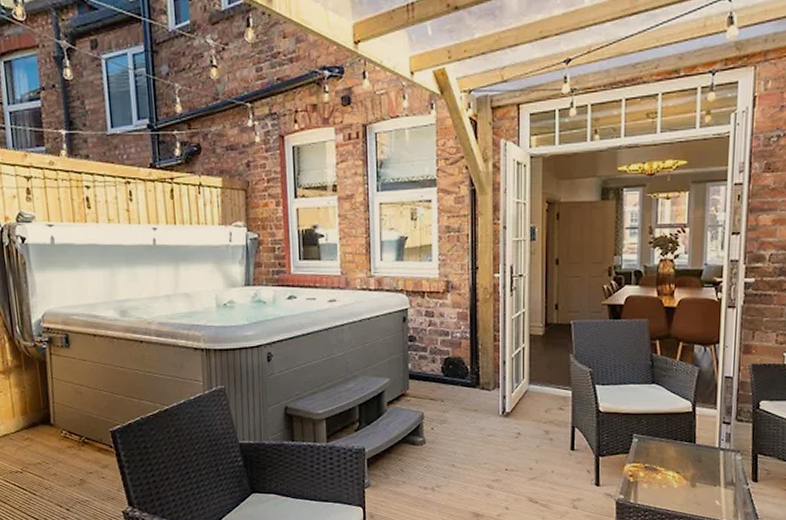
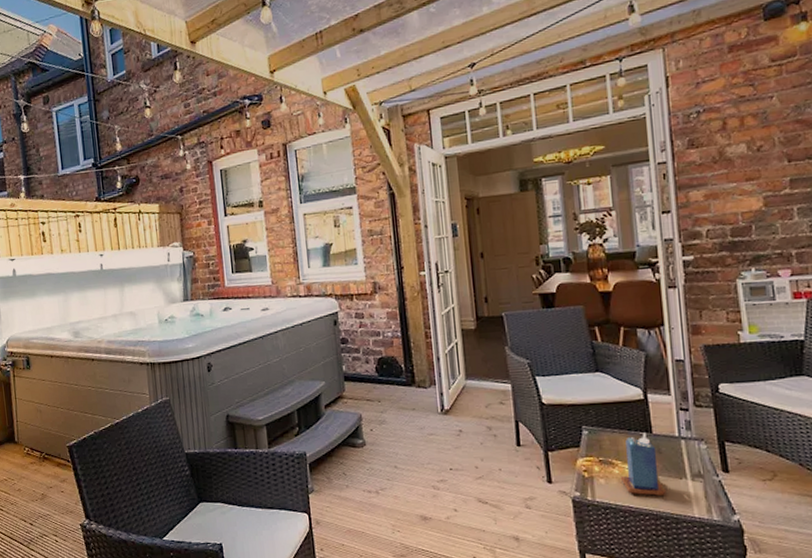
candle: none [661,442,701,501] -> present [620,432,666,496]

